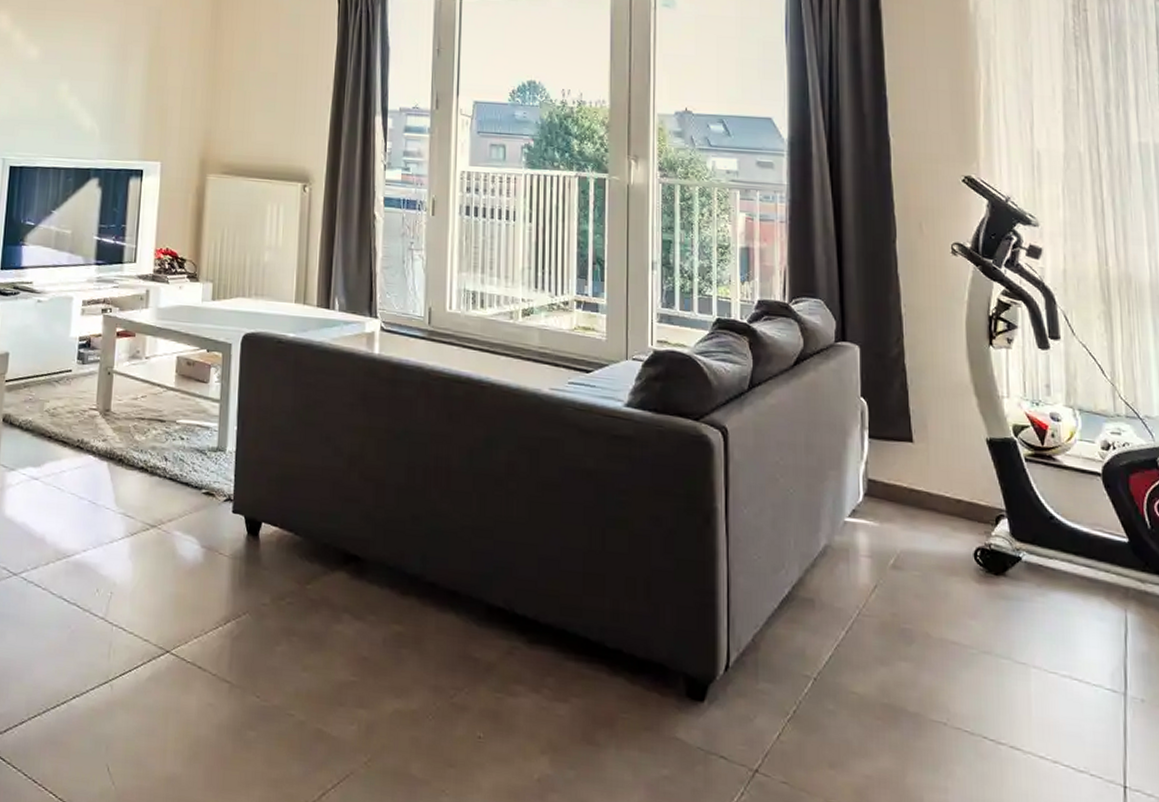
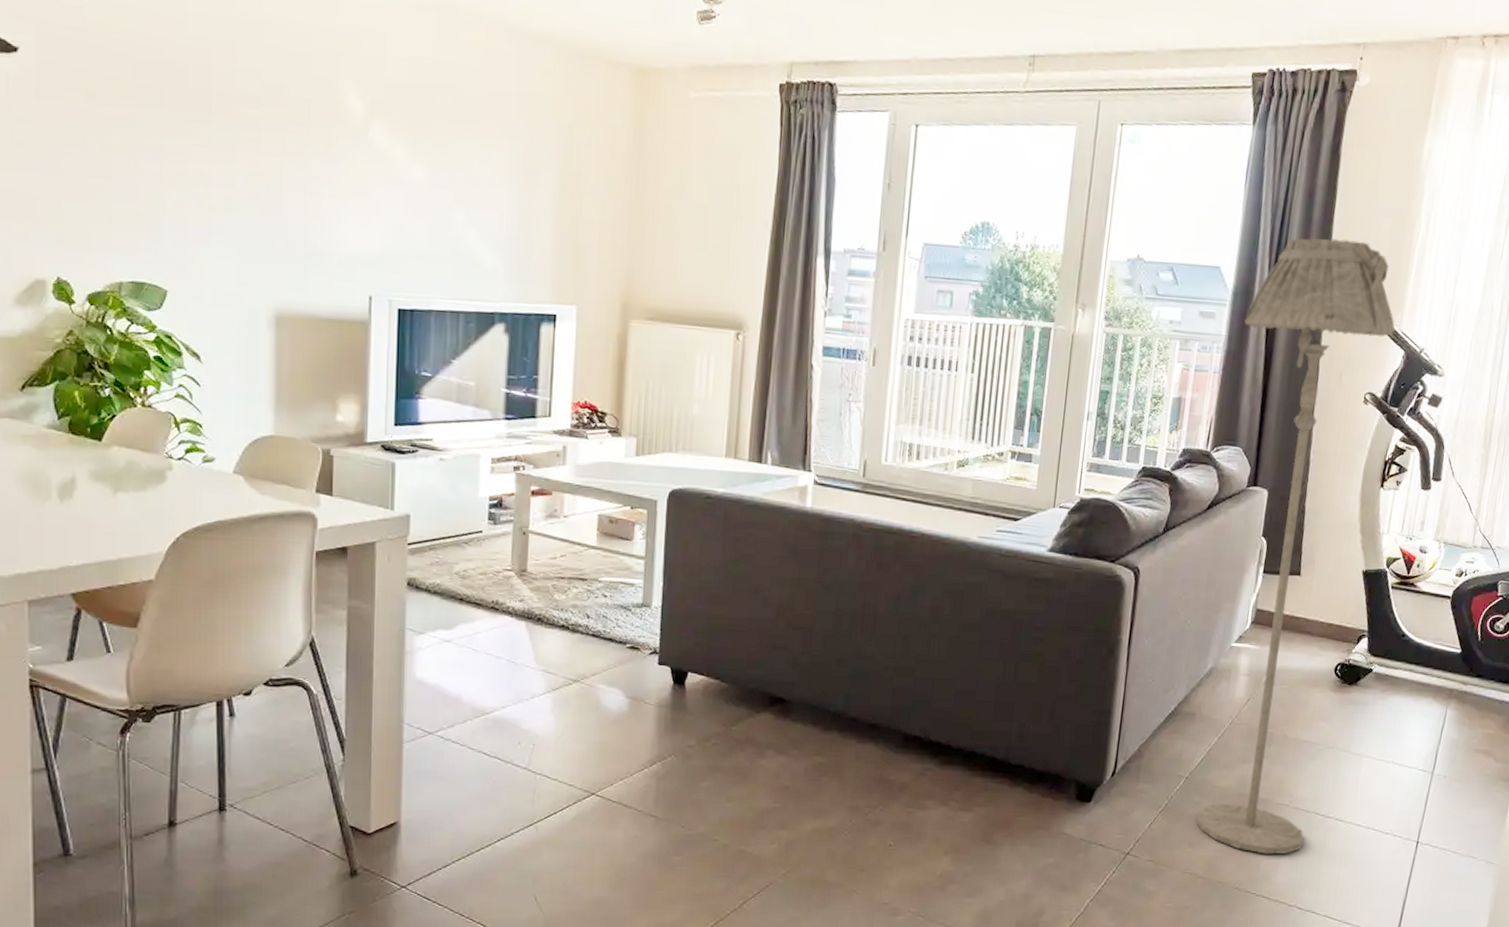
floor lamp: none [806,89,975,789] -> present [1197,238,1395,855]

